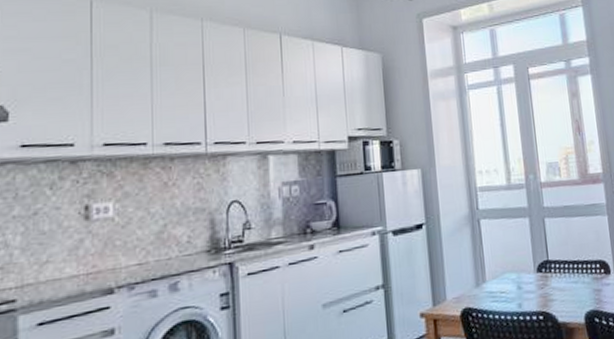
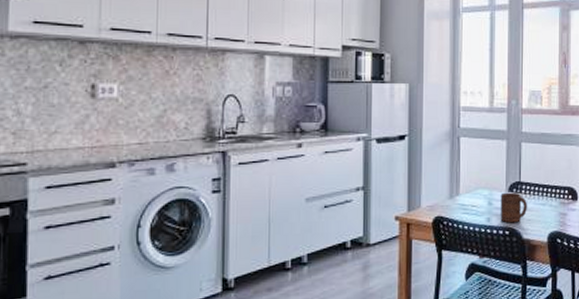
cup: none [529,272,560,307] -> present [500,192,528,223]

